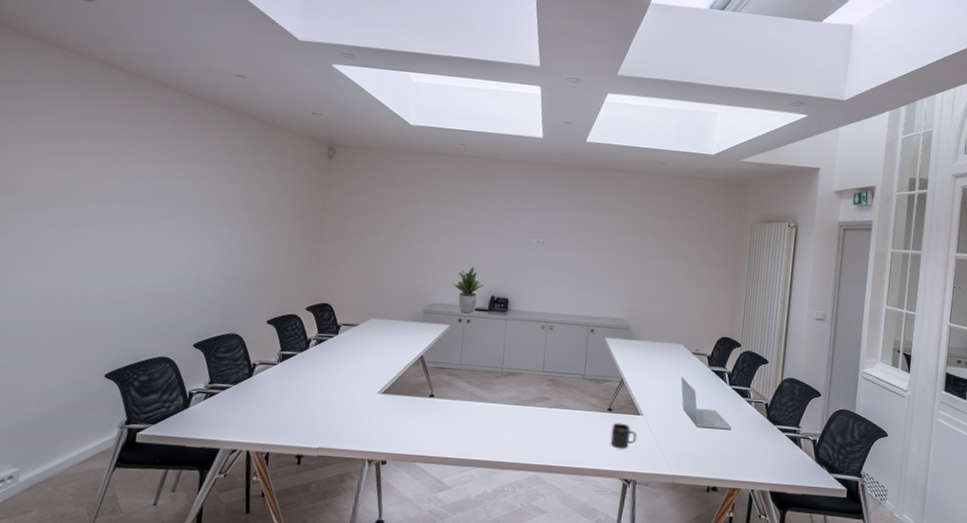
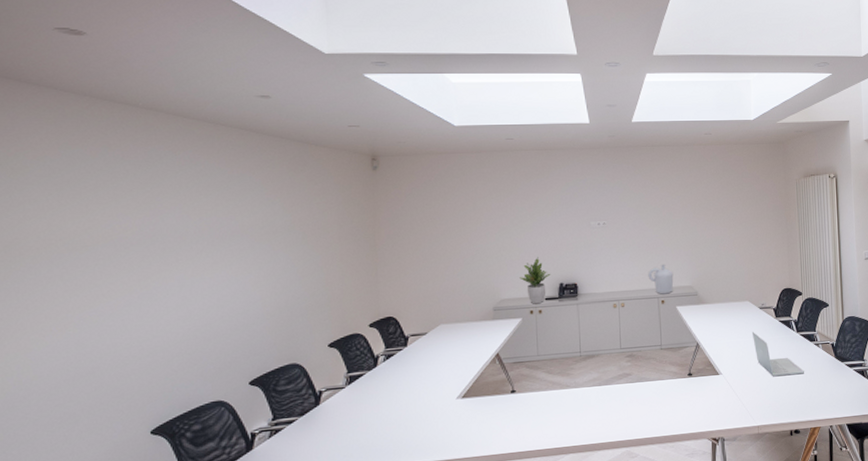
water jug: none [581,292,607,324] -> present [648,264,674,295]
mug: present [610,422,637,448] -> none [694,385,719,410]

